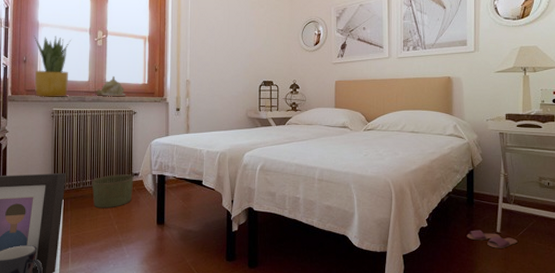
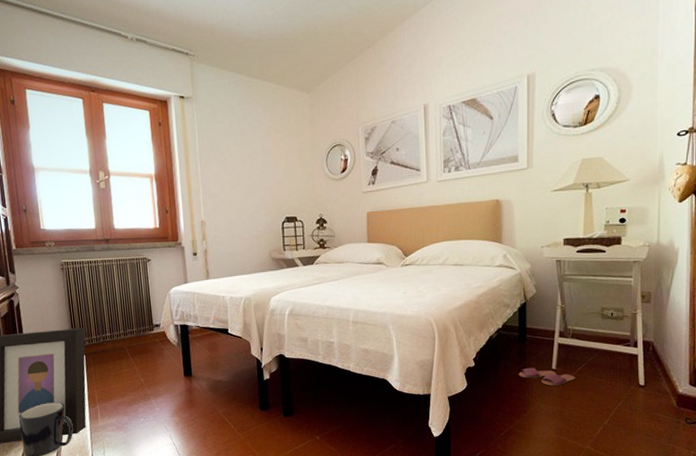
planter: present [33,35,71,97] -> none [30,180,75,249]
basket: present [91,174,134,209] -> none [111,326,156,363]
seashell: present [96,75,126,97] -> none [105,220,138,244]

